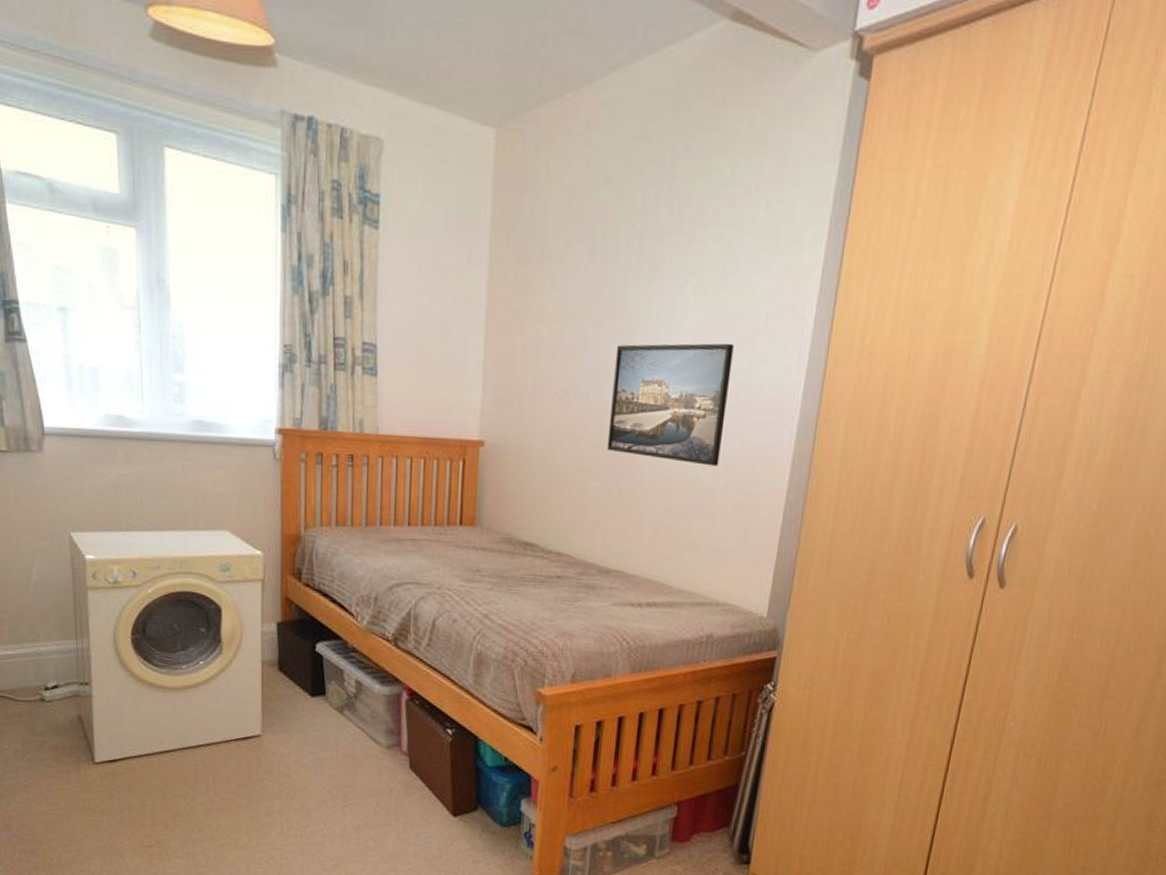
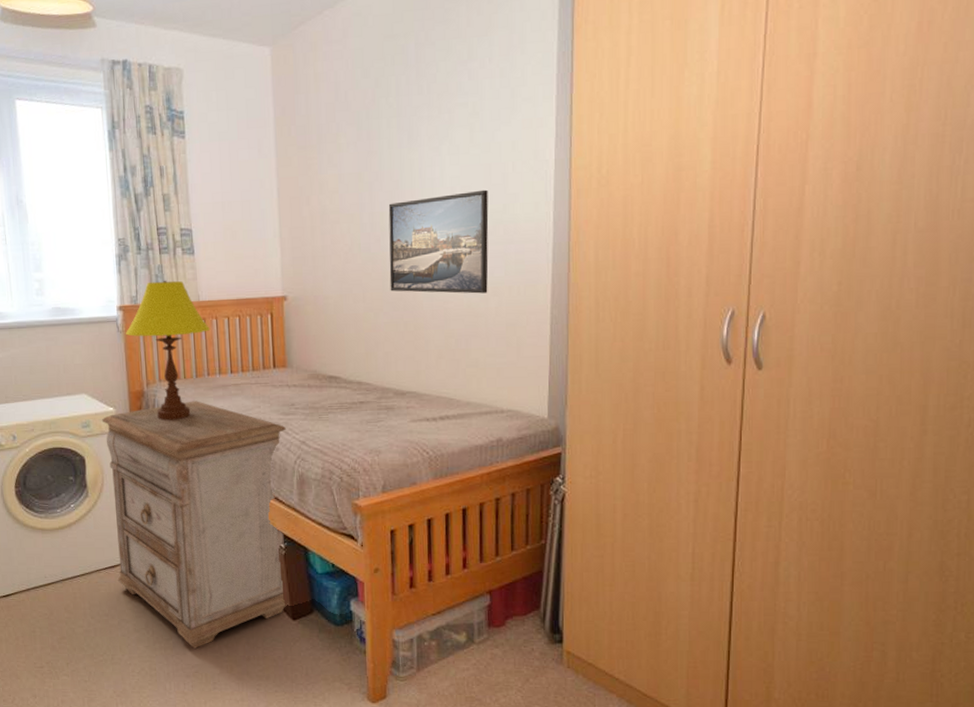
nightstand: none [245,553,468,839] -> present [101,401,288,648]
table lamp: none [284,403,389,575] -> present [126,280,211,421]

